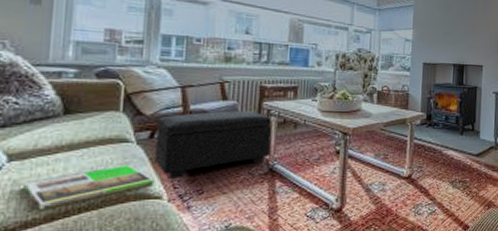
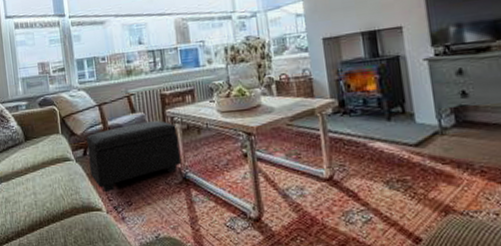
magazine: present [23,164,155,211] -> none [11,180,95,223]

